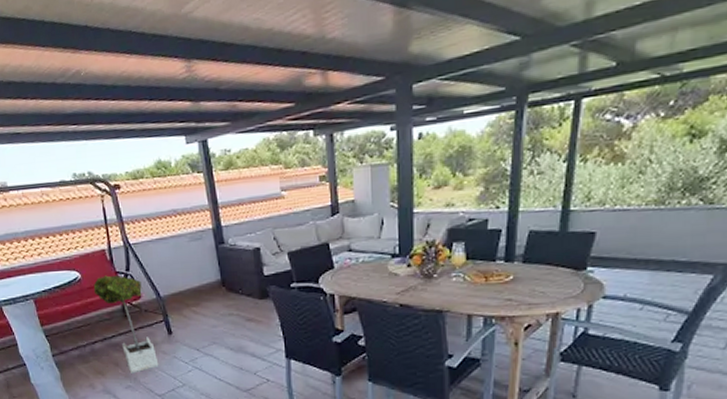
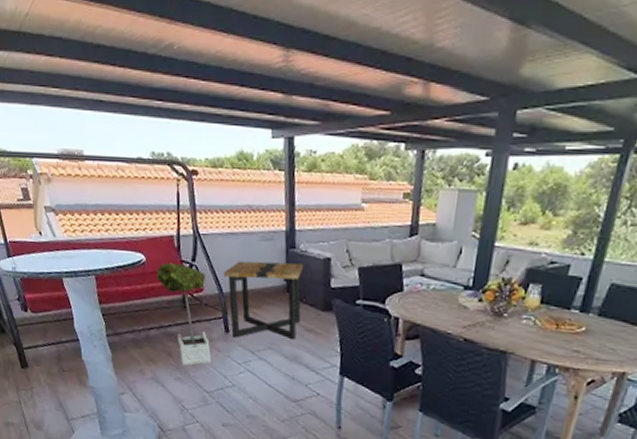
side table: none [158,257,240,338] -> present [223,261,304,339]

